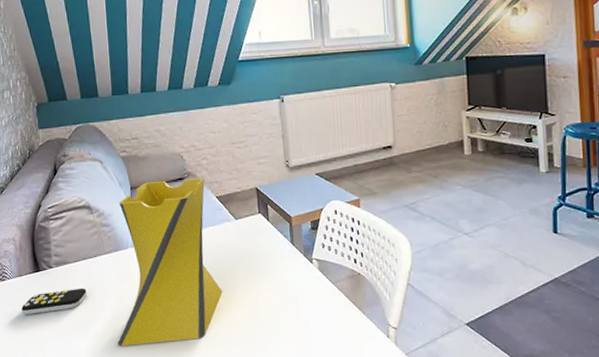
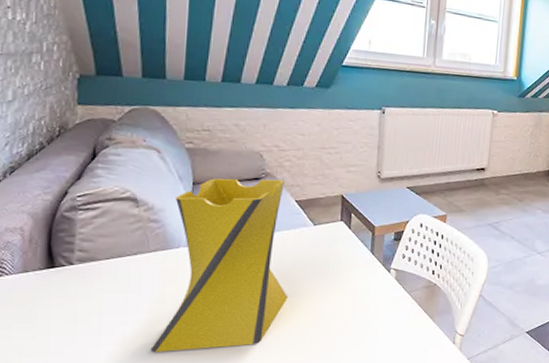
remote control: present [21,288,87,315] -> none [21,288,118,318]

